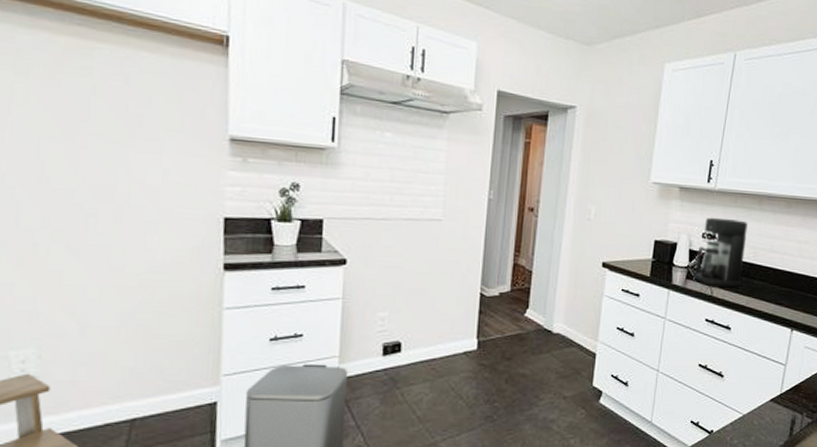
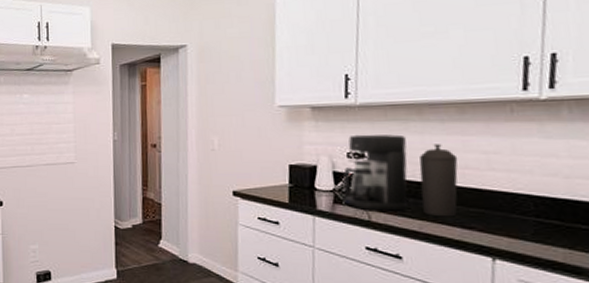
canister: none [751,231,781,295] -> present [419,144,458,217]

